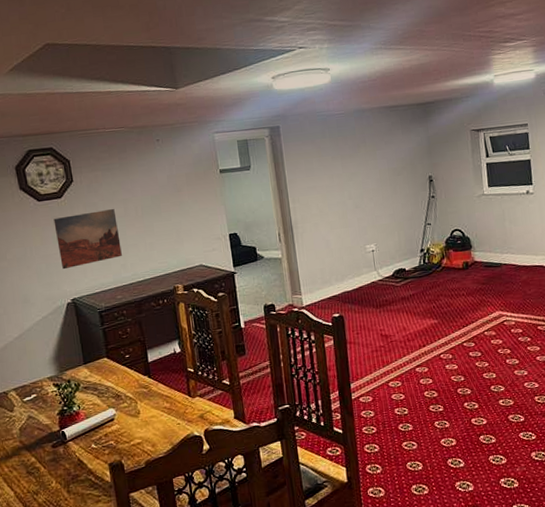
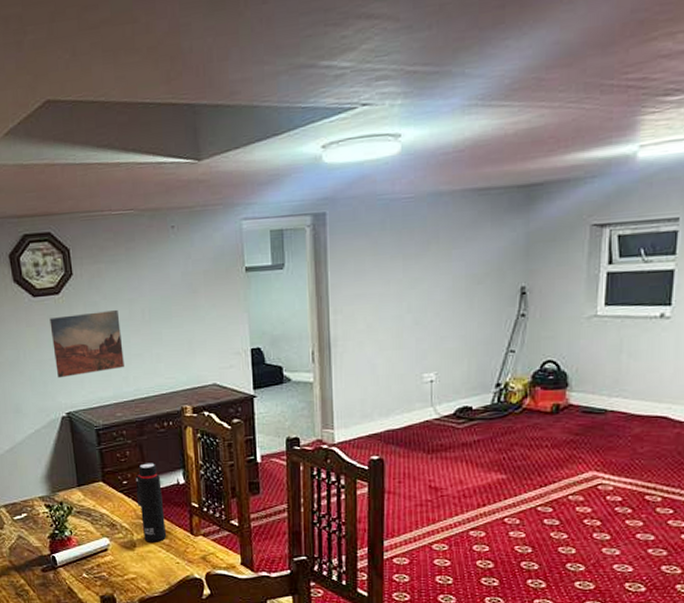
water bottle: none [136,336,168,408] -> present [135,463,167,542]

